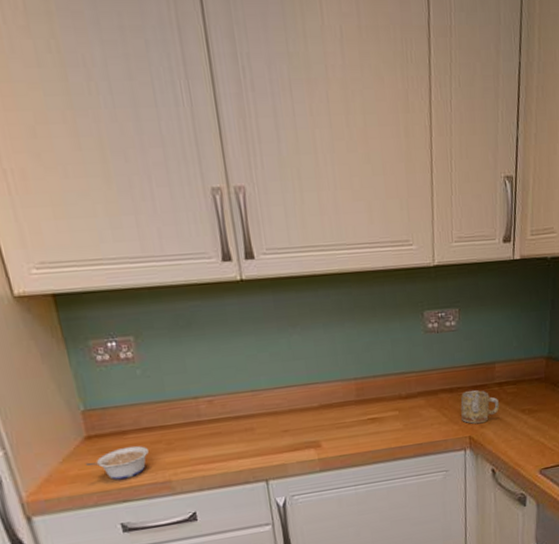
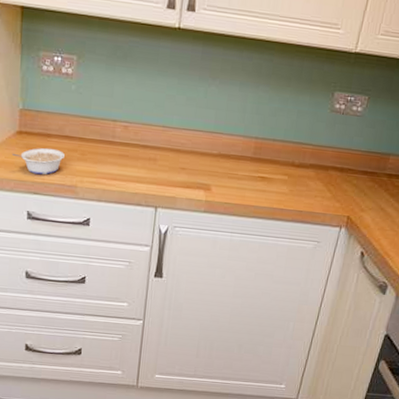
mug: present [460,390,500,424] -> none [345,174,385,208]

